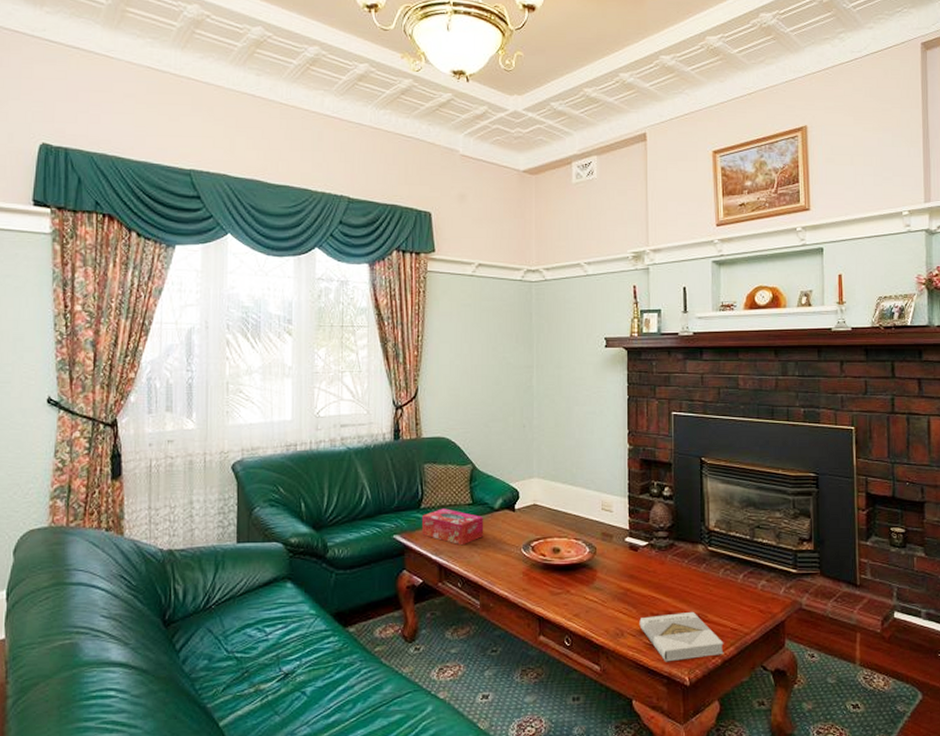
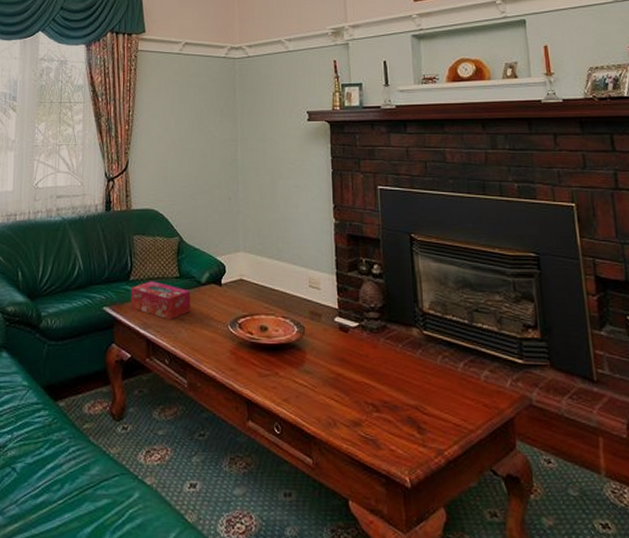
book: present [639,611,724,662] -> none [352,402,448,459]

